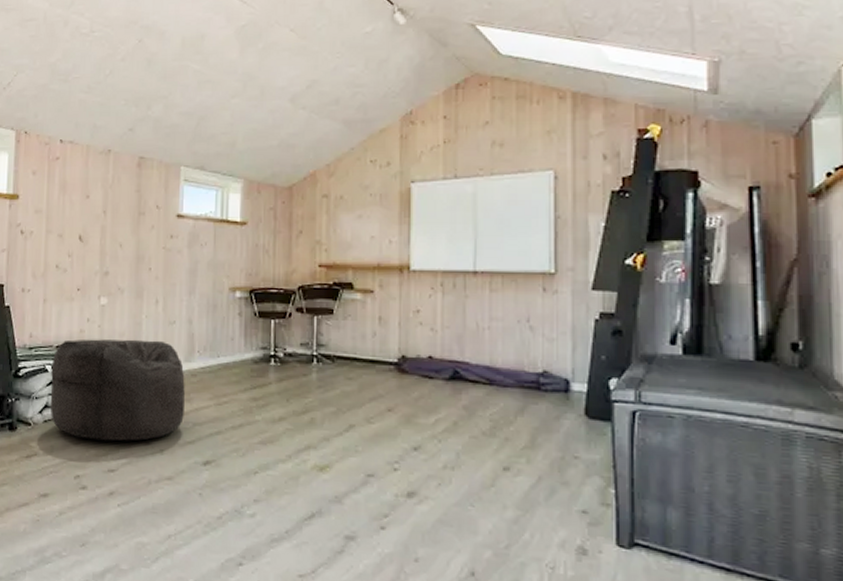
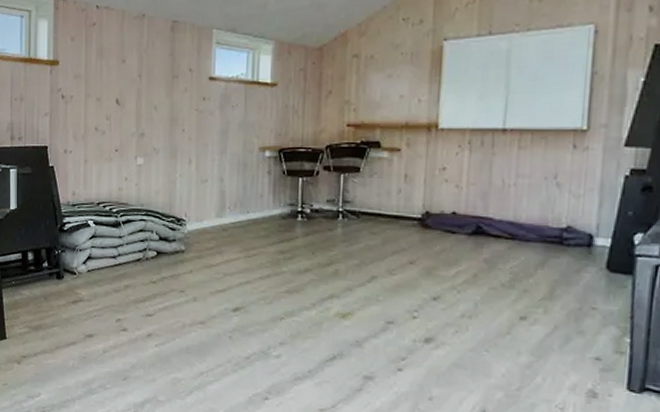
bean bag chair: present [50,339,185,441] -> none [92,196,217,289]

